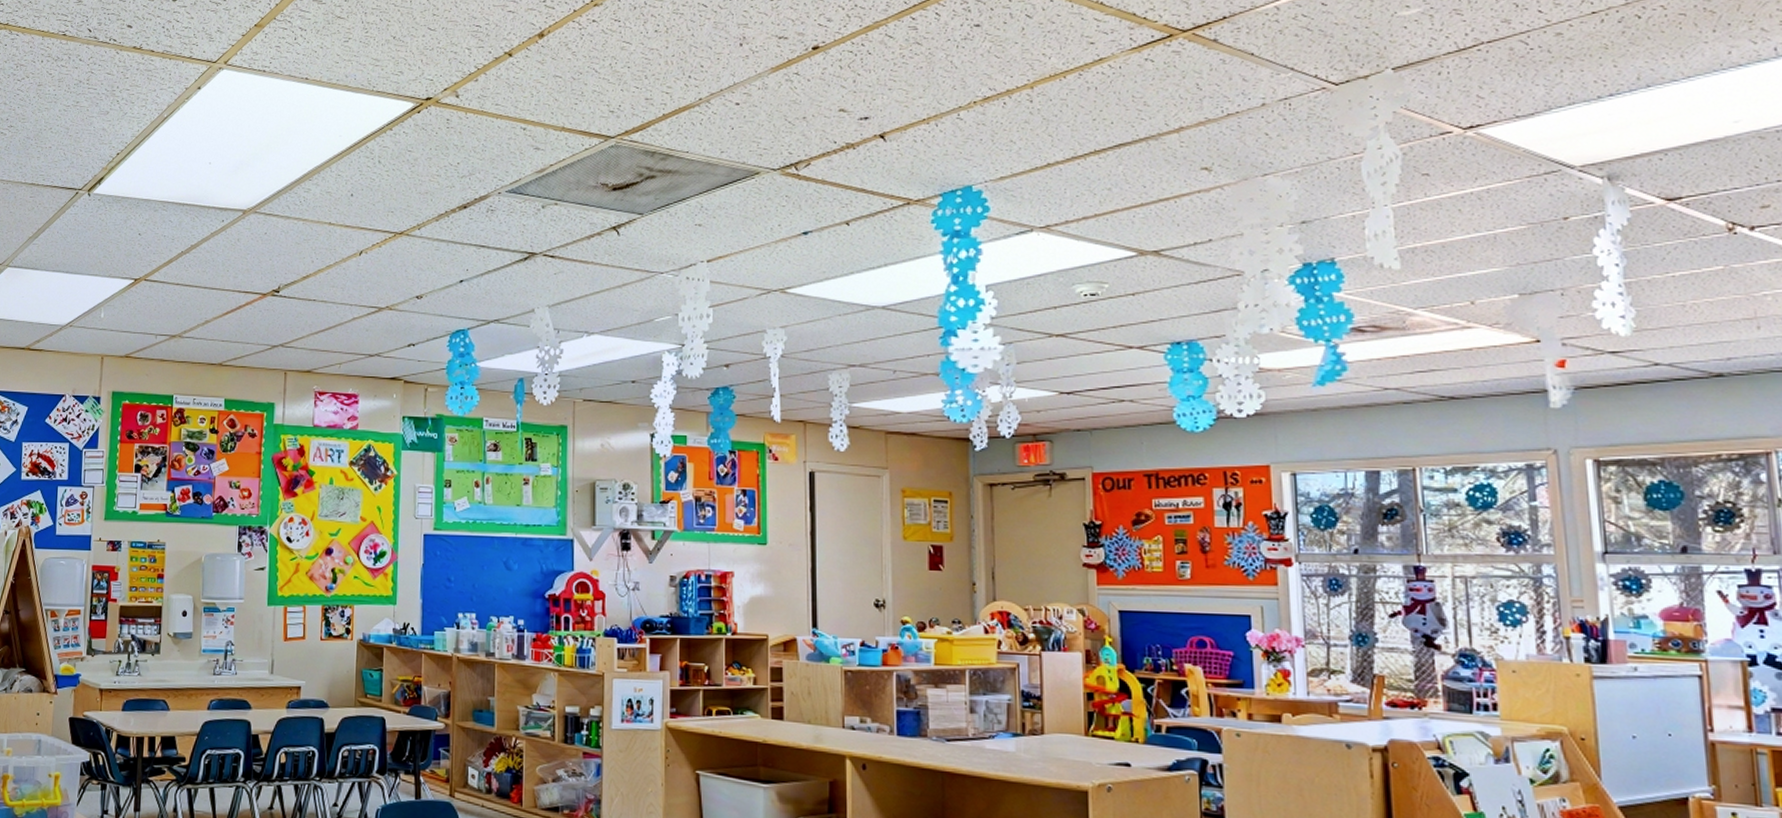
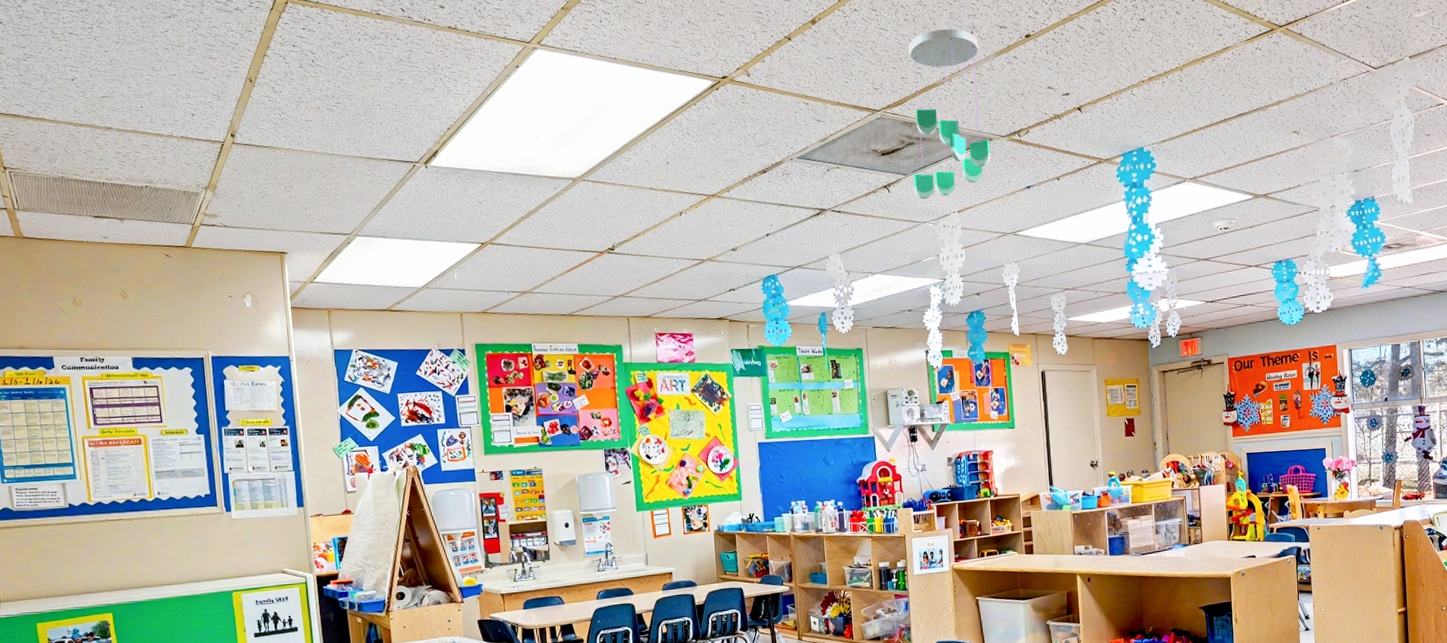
ceiling mobile: none [650,41,756,245] -> present [909,29,991,200]

